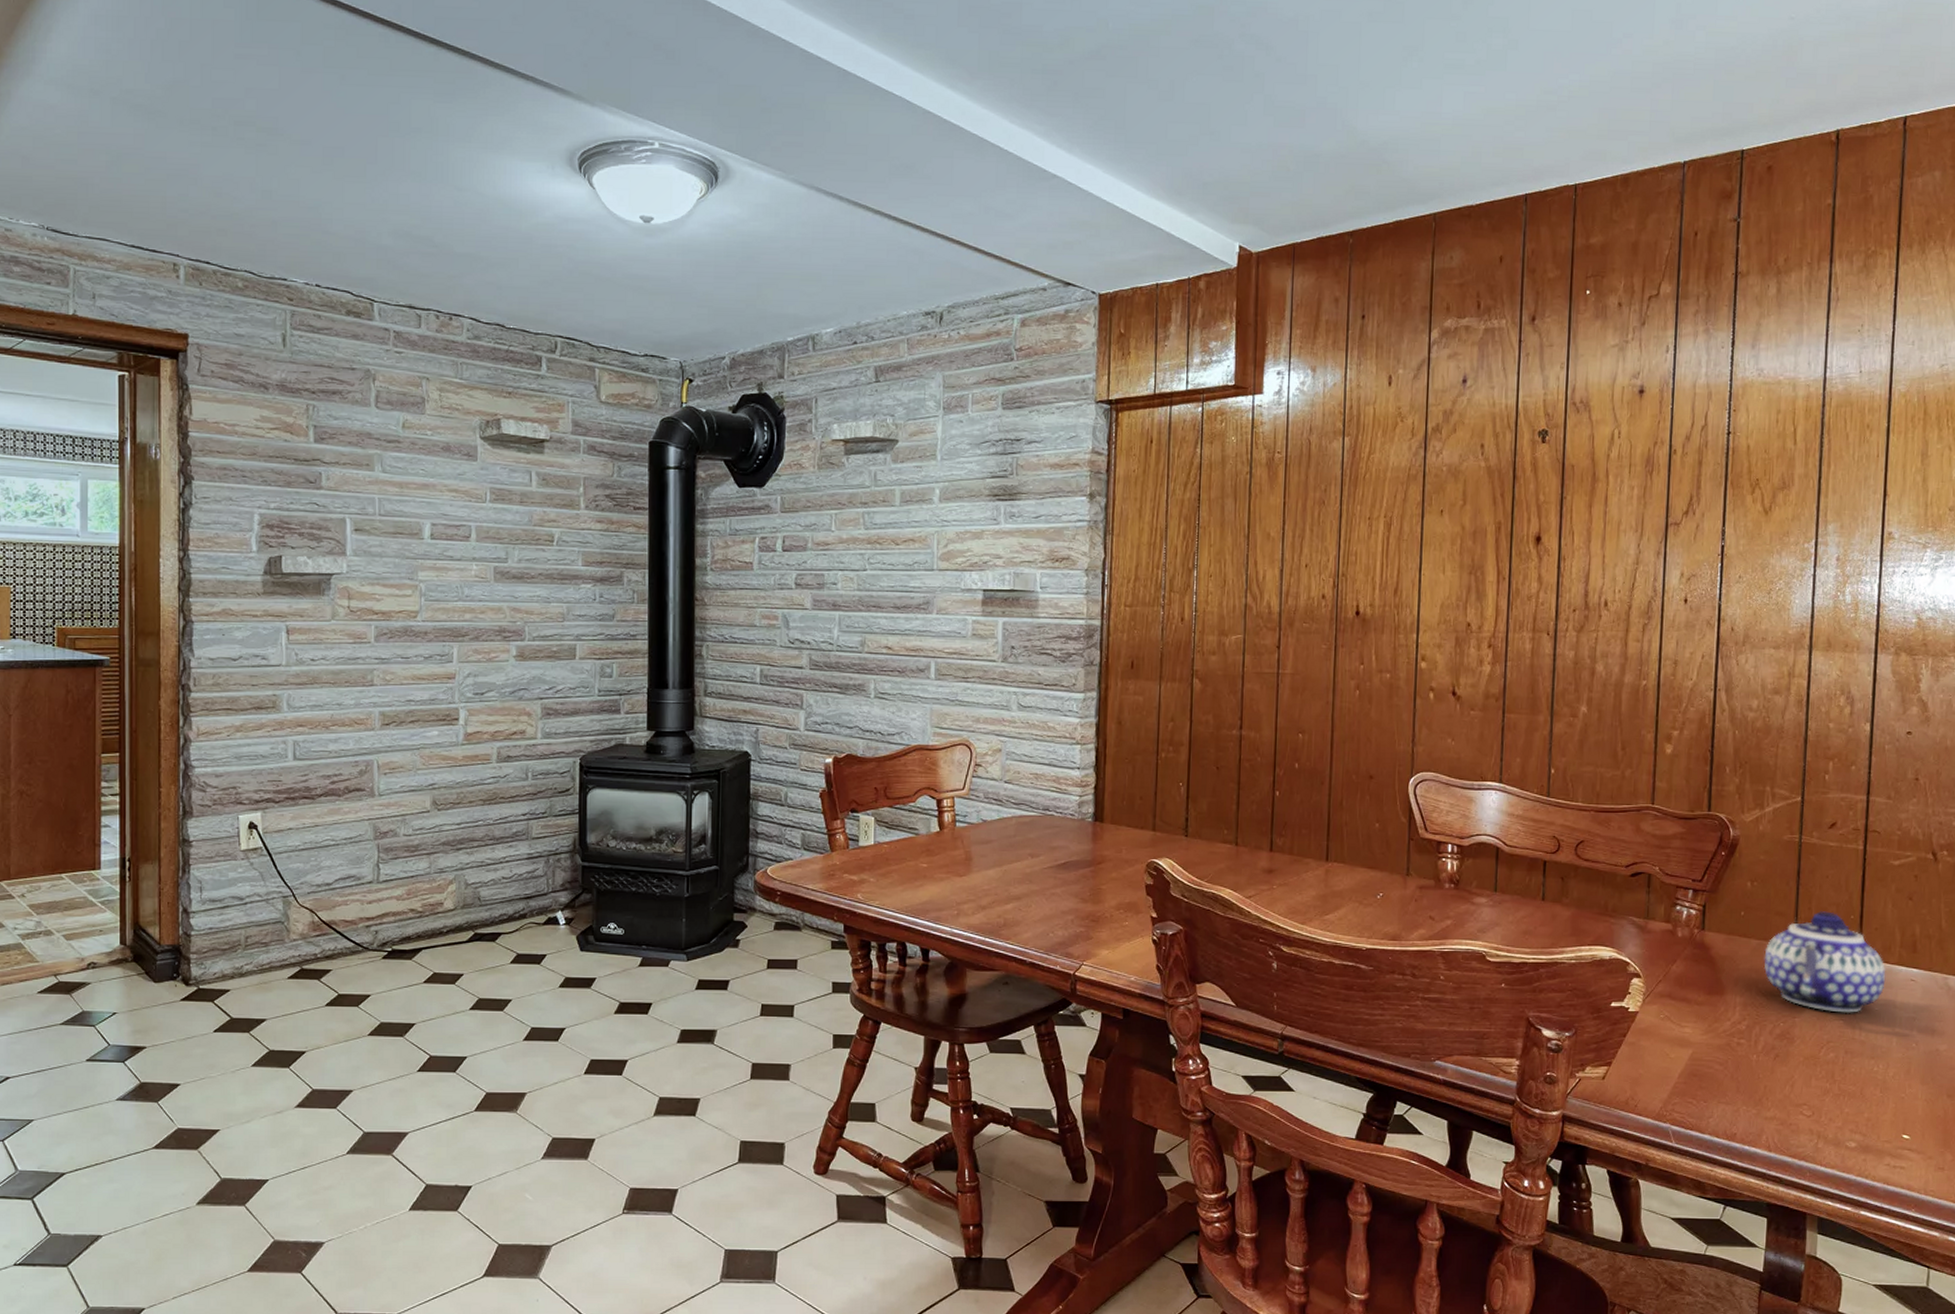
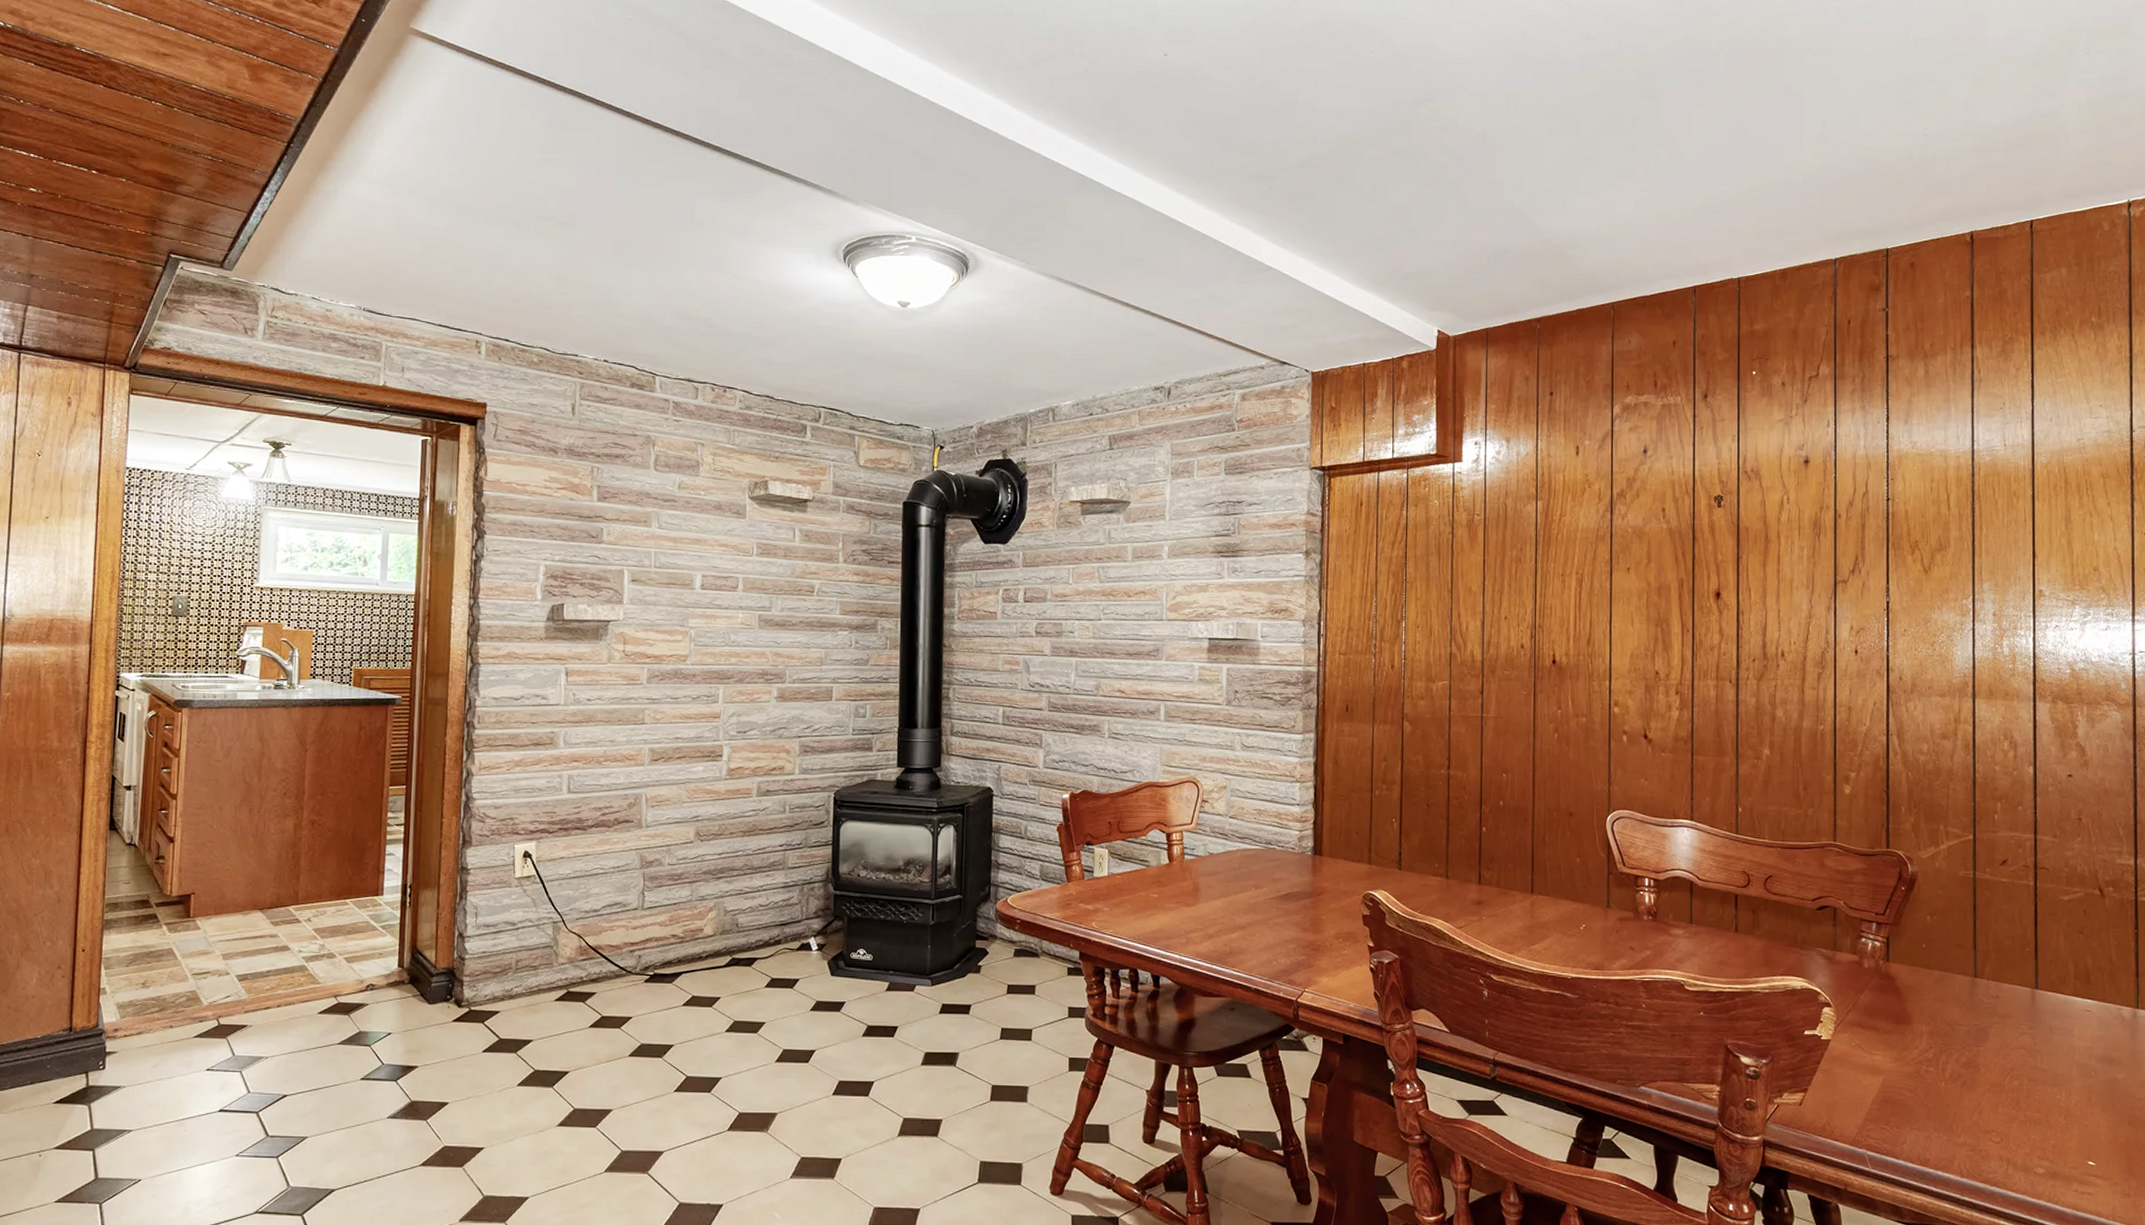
teapot: present [1764,911,1886,1013] -> none [1946,944,2063,1042]

